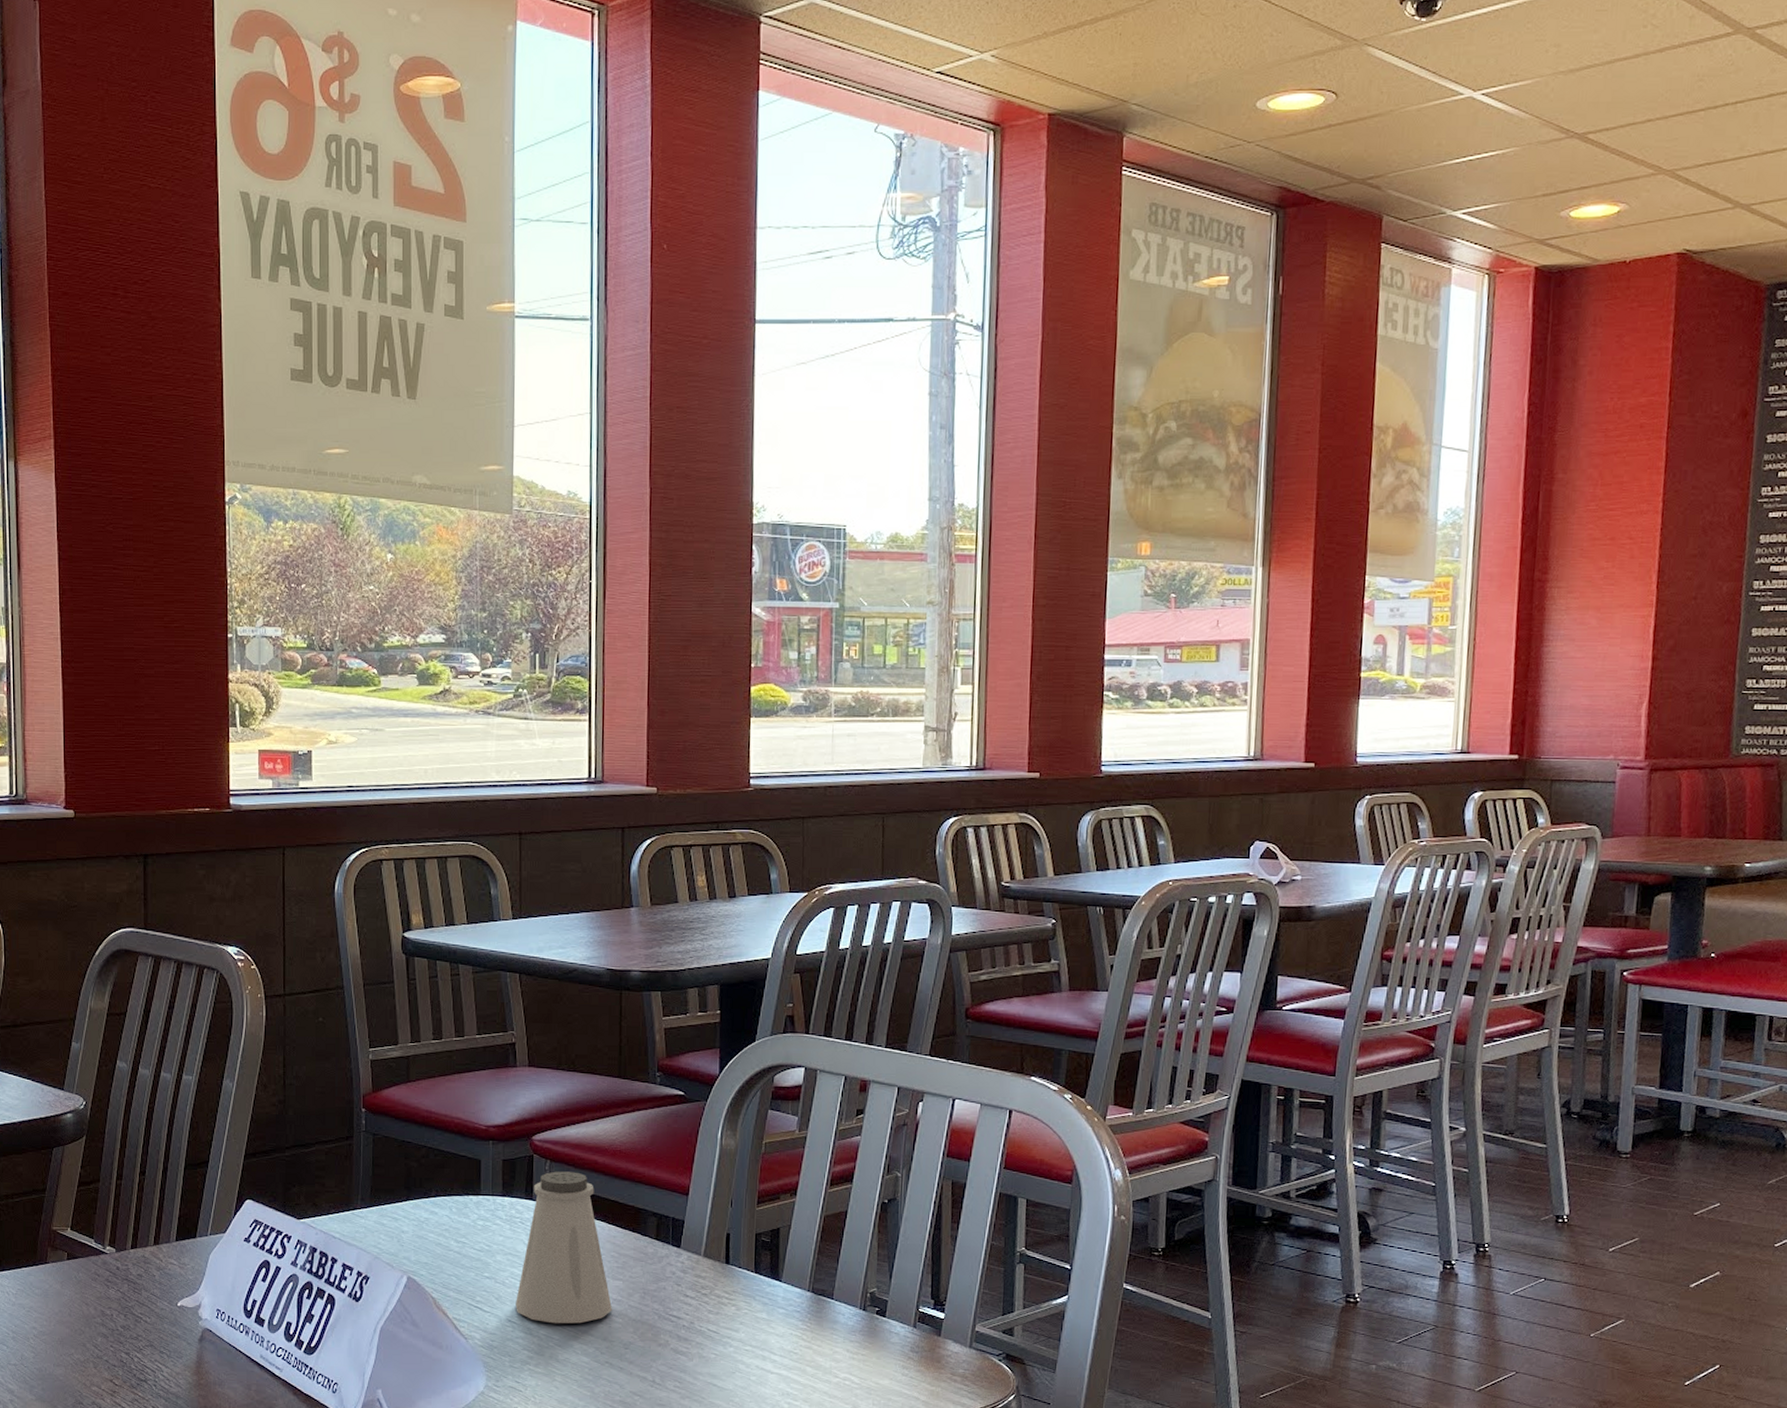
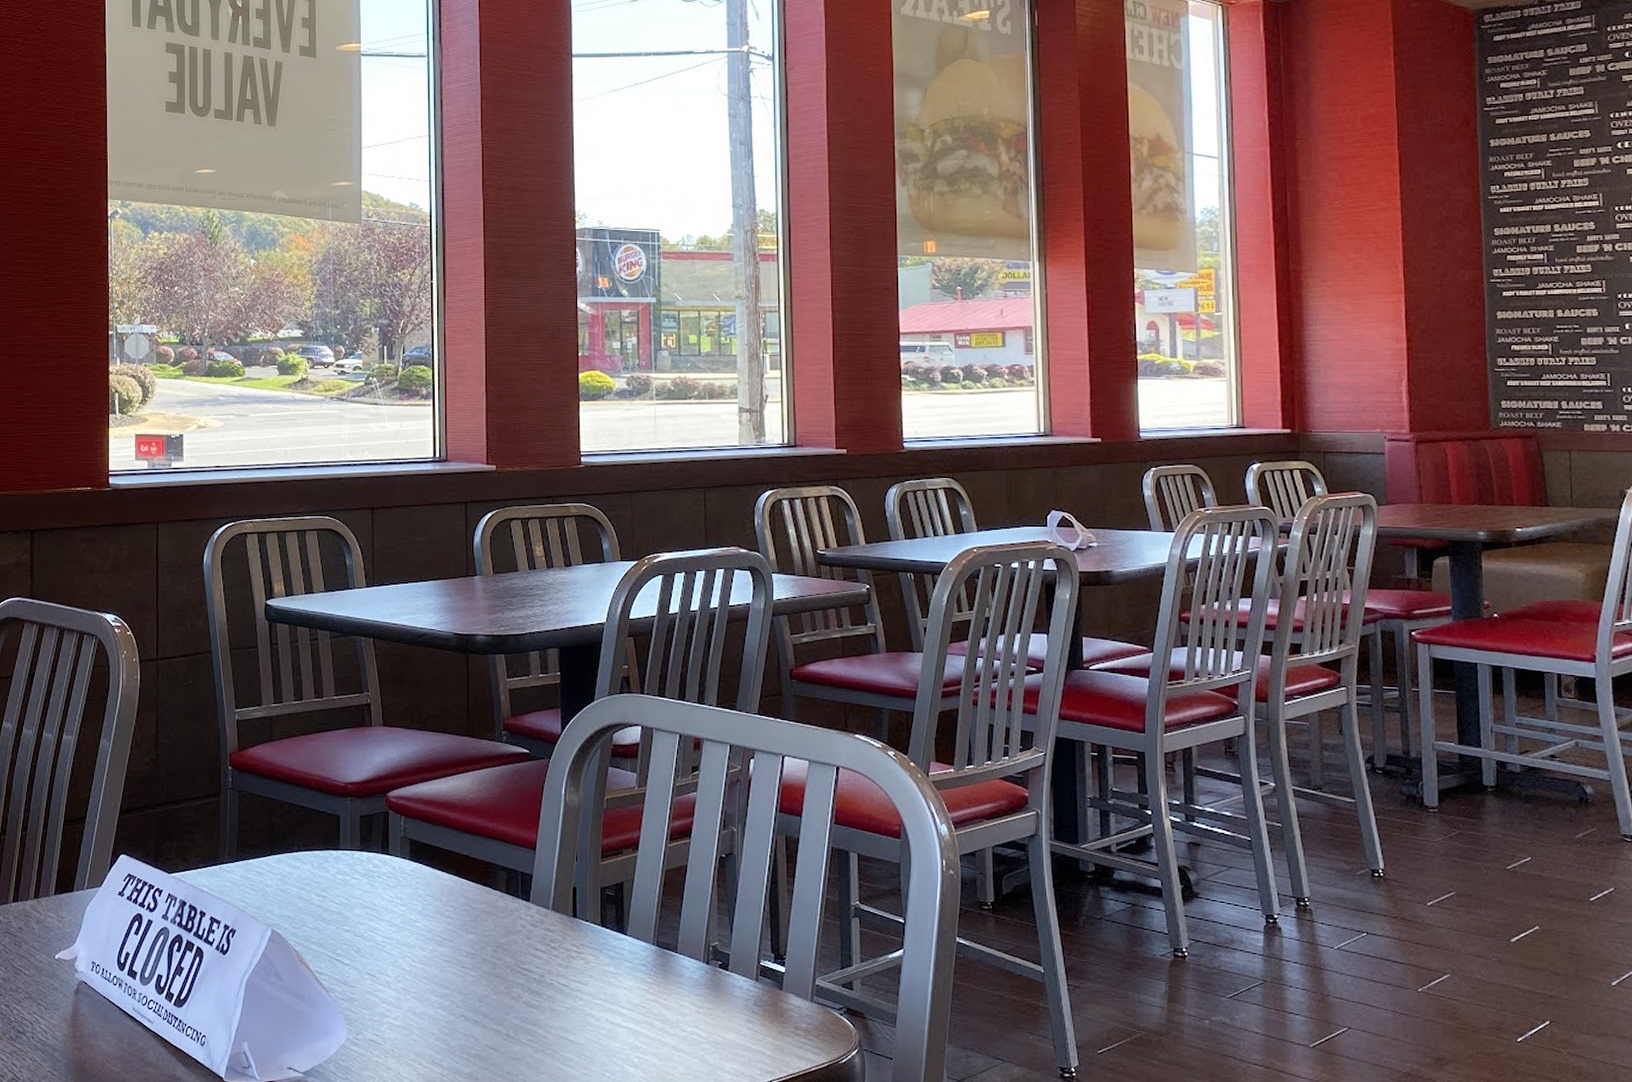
saltshaker: present [516,1171,613,1324] -> none [374,827,467,977]

